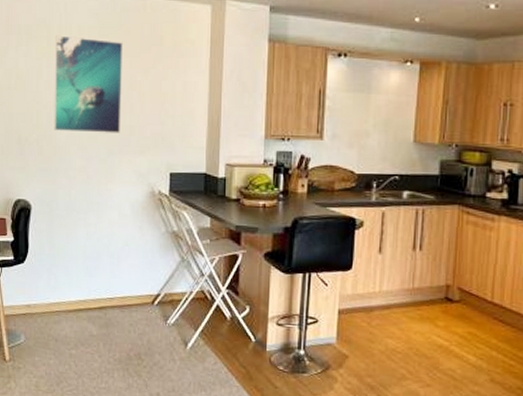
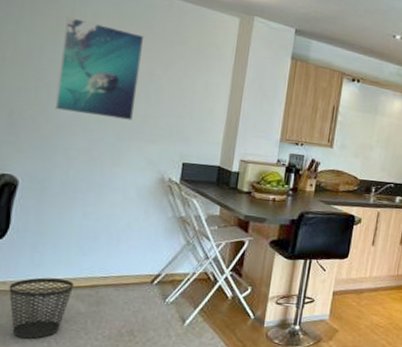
wastebasket: none [33,300,85,361] -> present [8,277,74,339]

